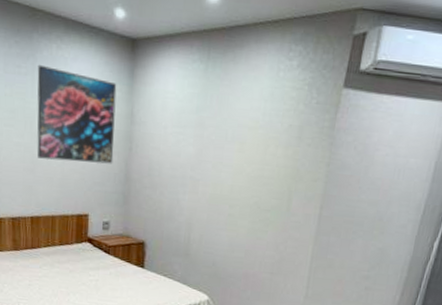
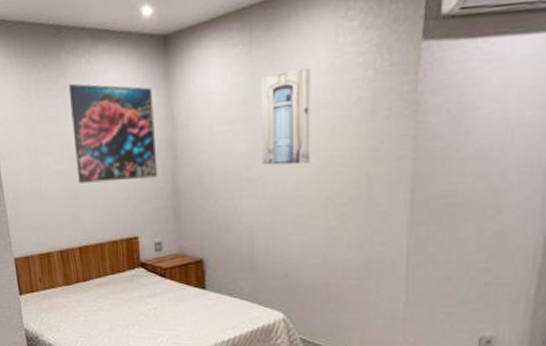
wall art: none [205,92,255,172] -> present [260,68,311,166]

